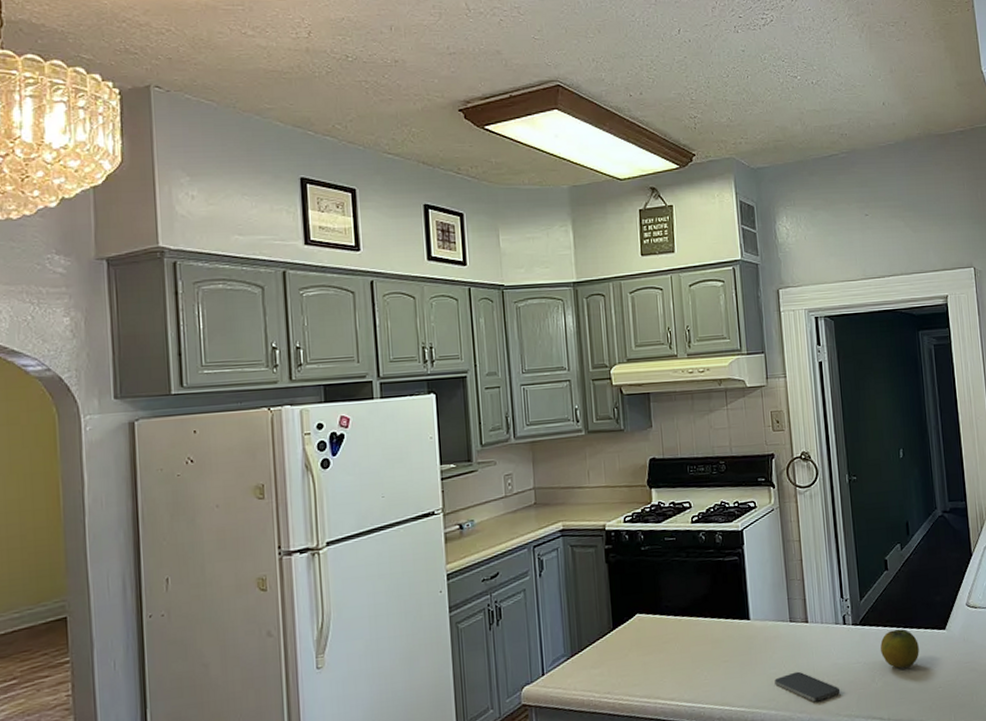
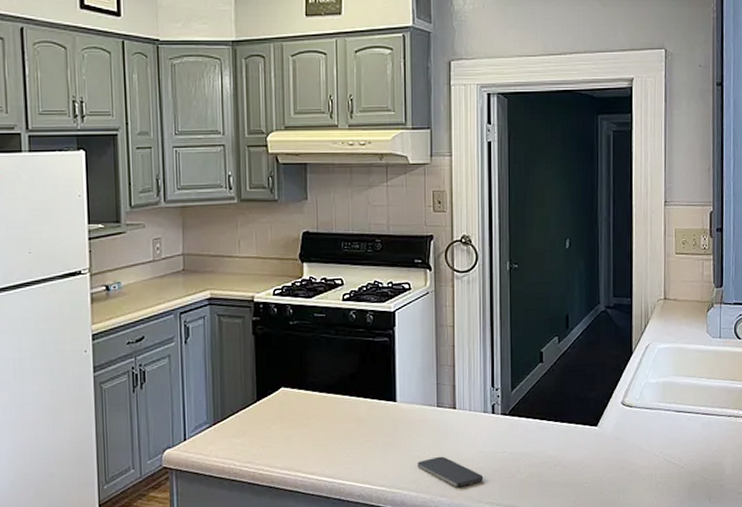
fruit: present [880,629,919,669] -> none [529,422,568,461]

